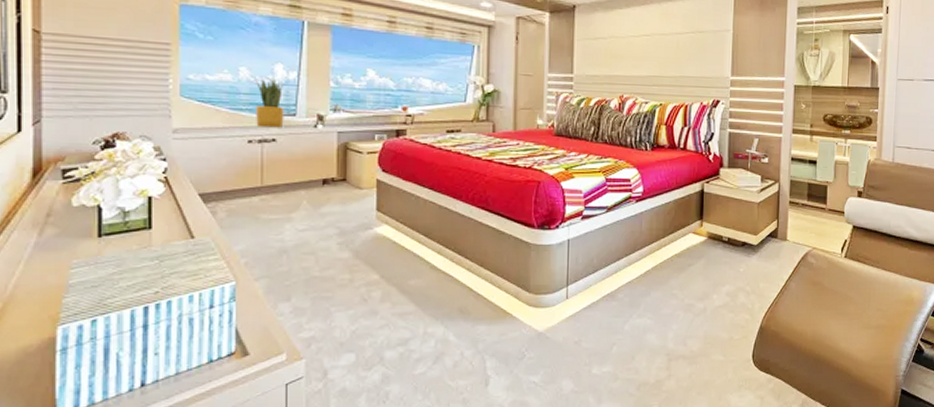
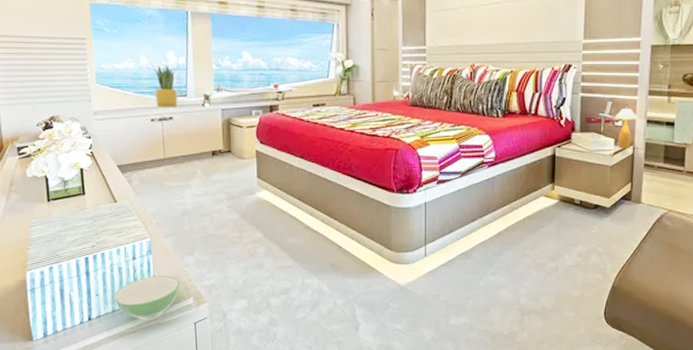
bowl: none [178,327,270,386] -> present [113,276,180,322]
table lamp: none [759,143,784,185] -> present [613,106,639,148]

